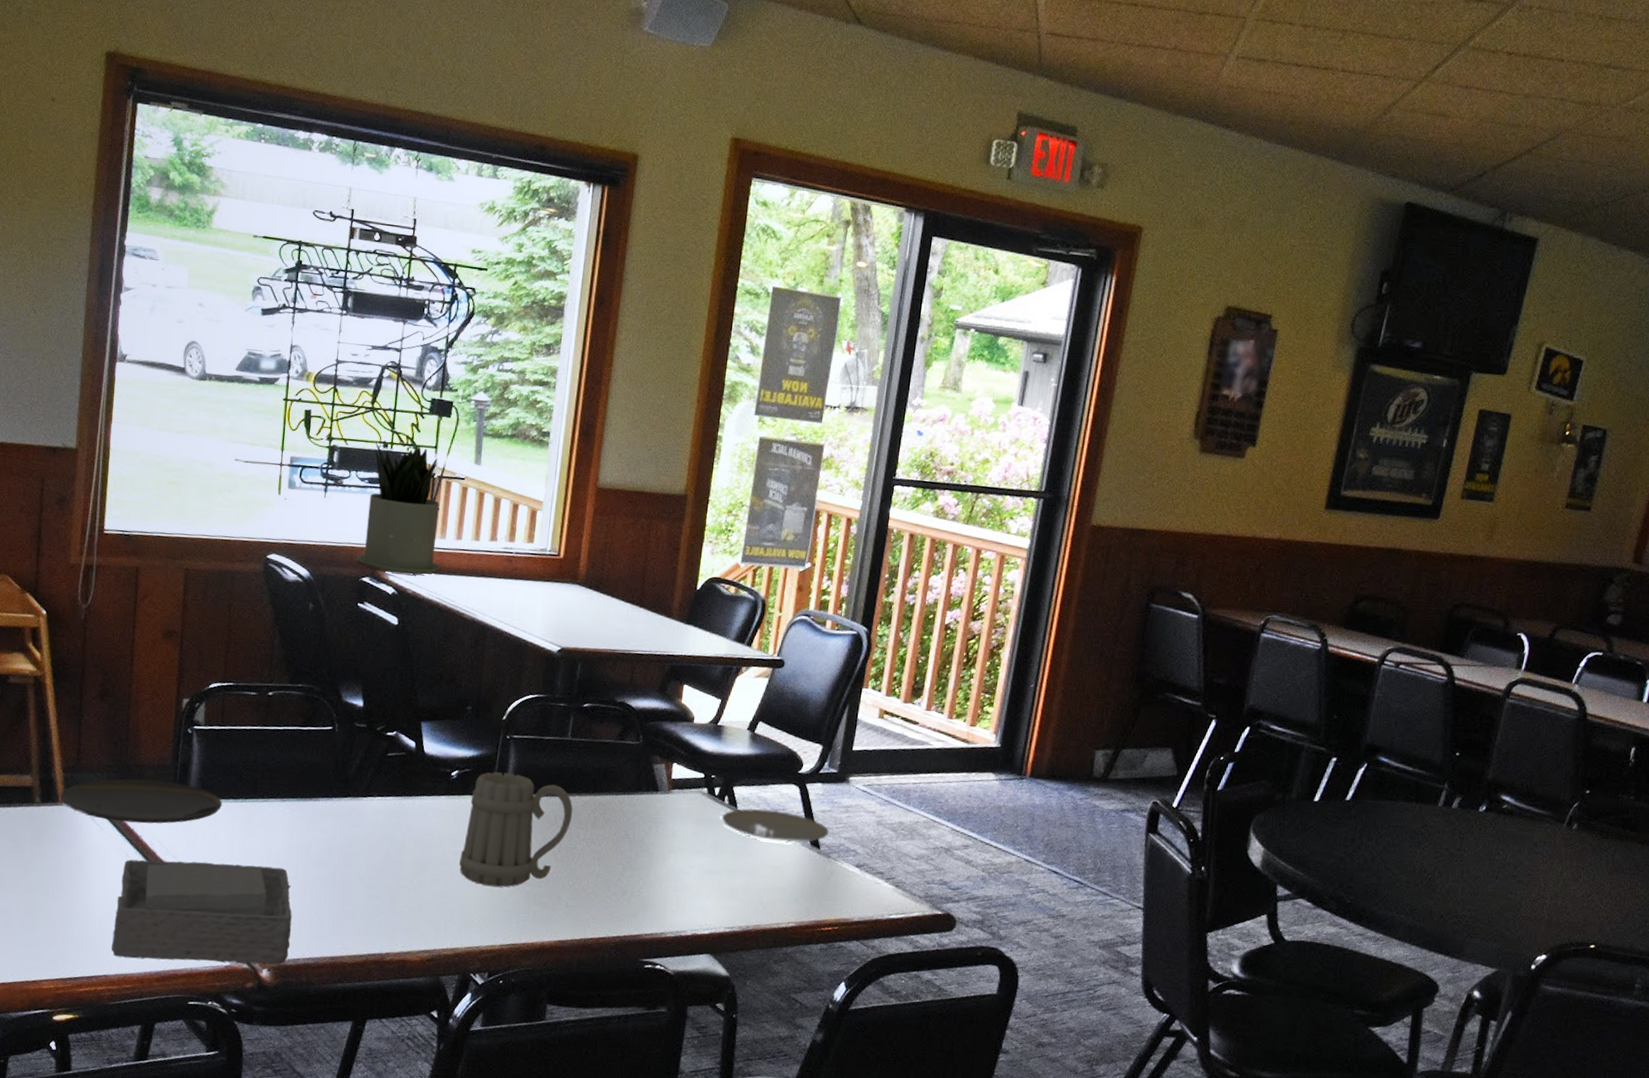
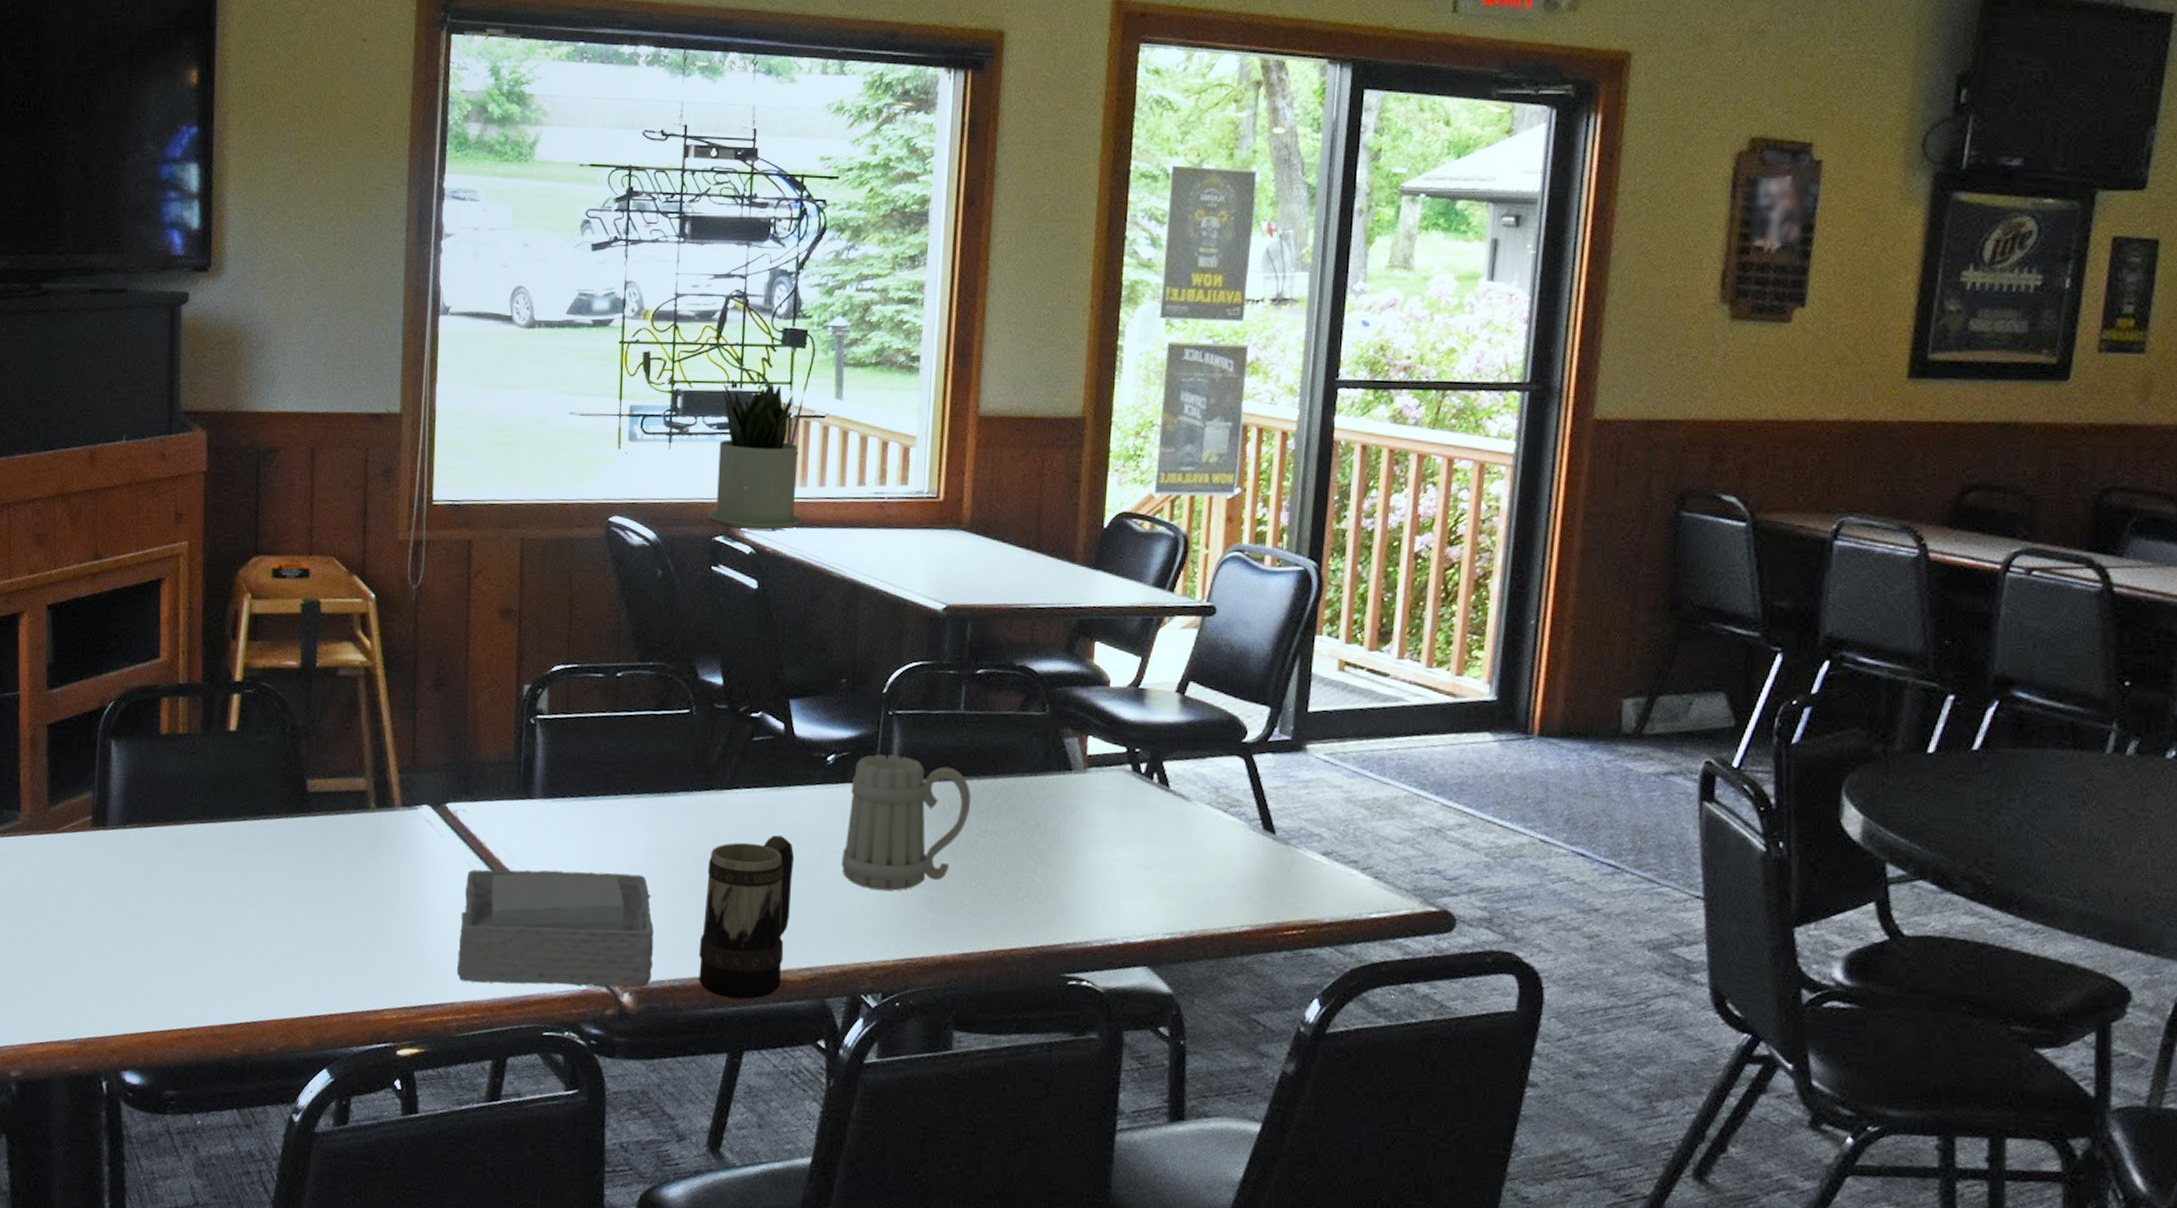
plate: present [60,778,222,824] -> none [397,777,571,828]
beer mug: none [330,837,419,976] -> present [698,835,795,999]
plate: present [721,808,830,843] -> none [1150,787,1286,827]

